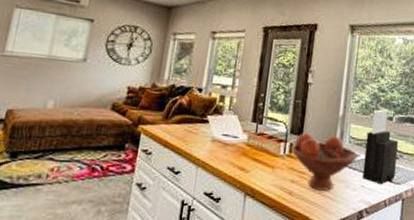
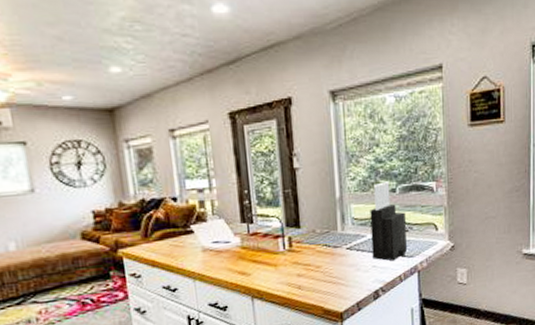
fruit bowl: present [291,133,358,192] -> none [291,220,364,280]

